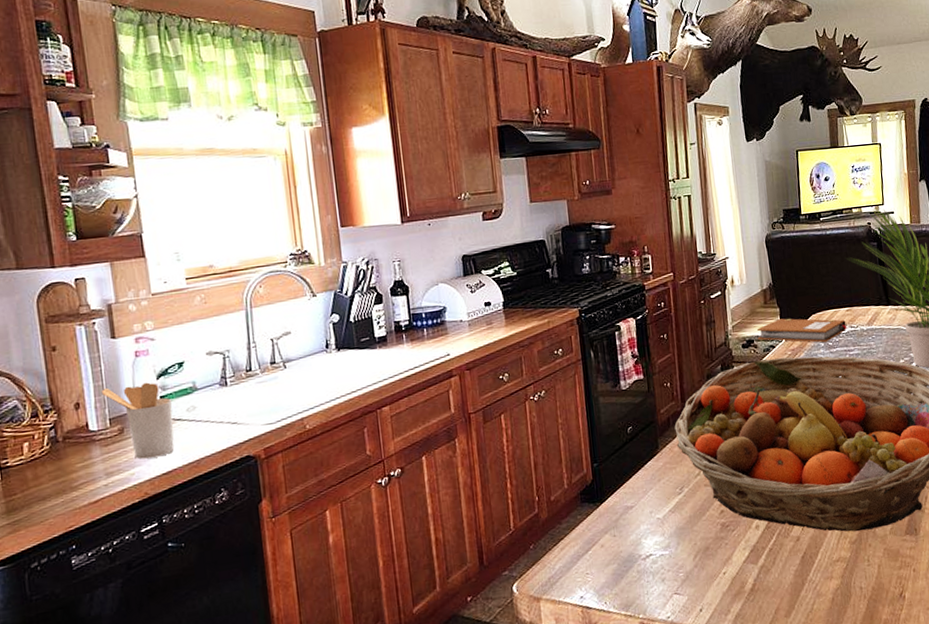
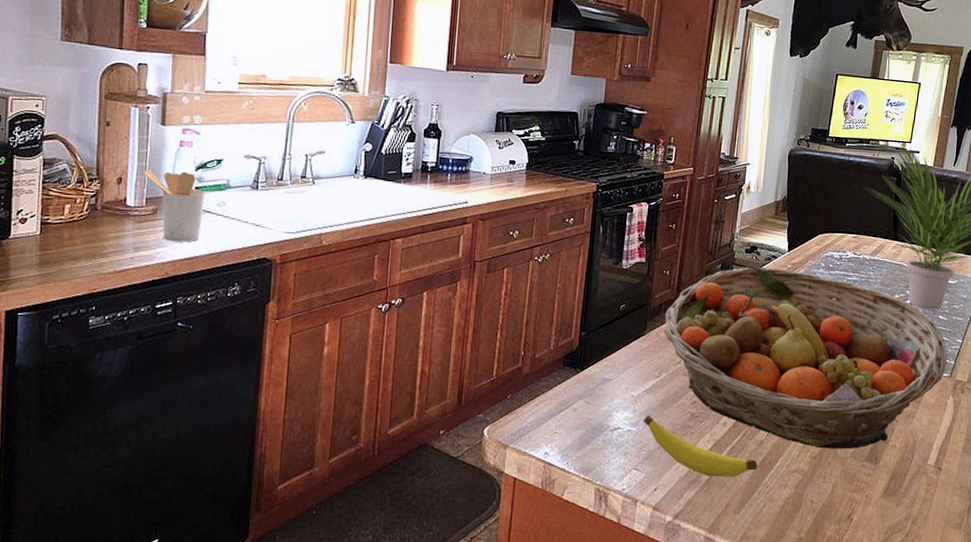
banana: none [675,534,799,585] -> present [644,415,758,477]
notebook: present [756,318,848,343] -> none [761,232,851,264]

